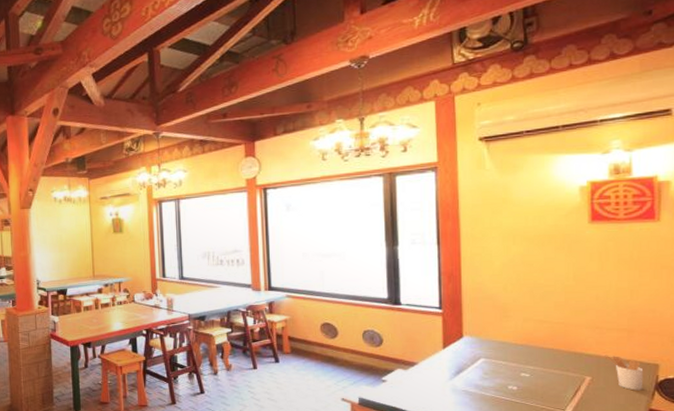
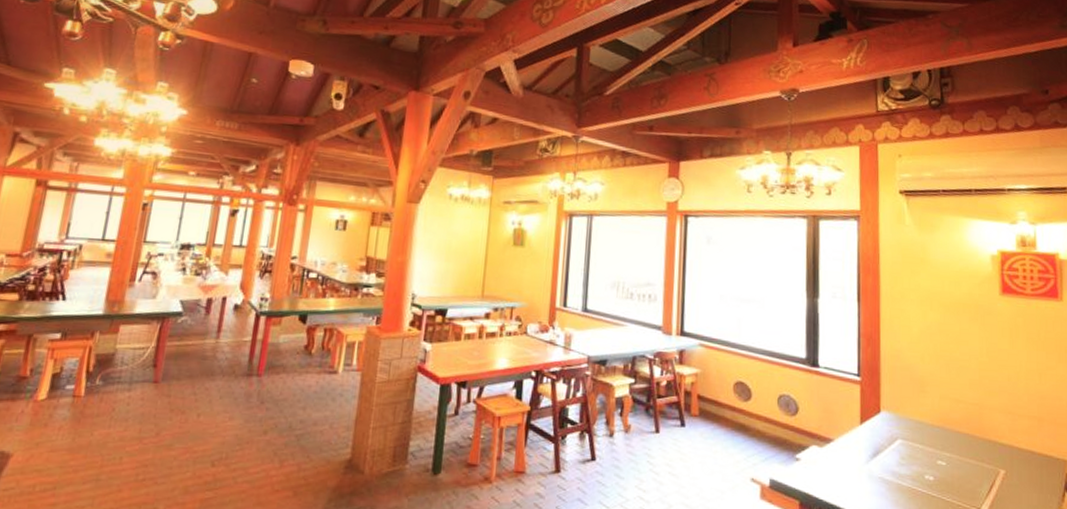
utensil holder: present [604,355,644,391] -> none [1017,445,1054,490]

